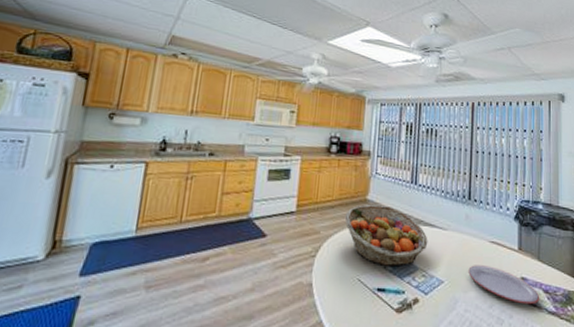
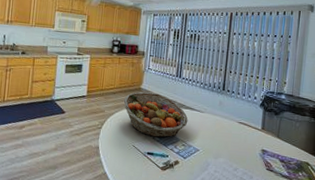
plate: present [468,265,540,305] -> none [219,139,277,170]

